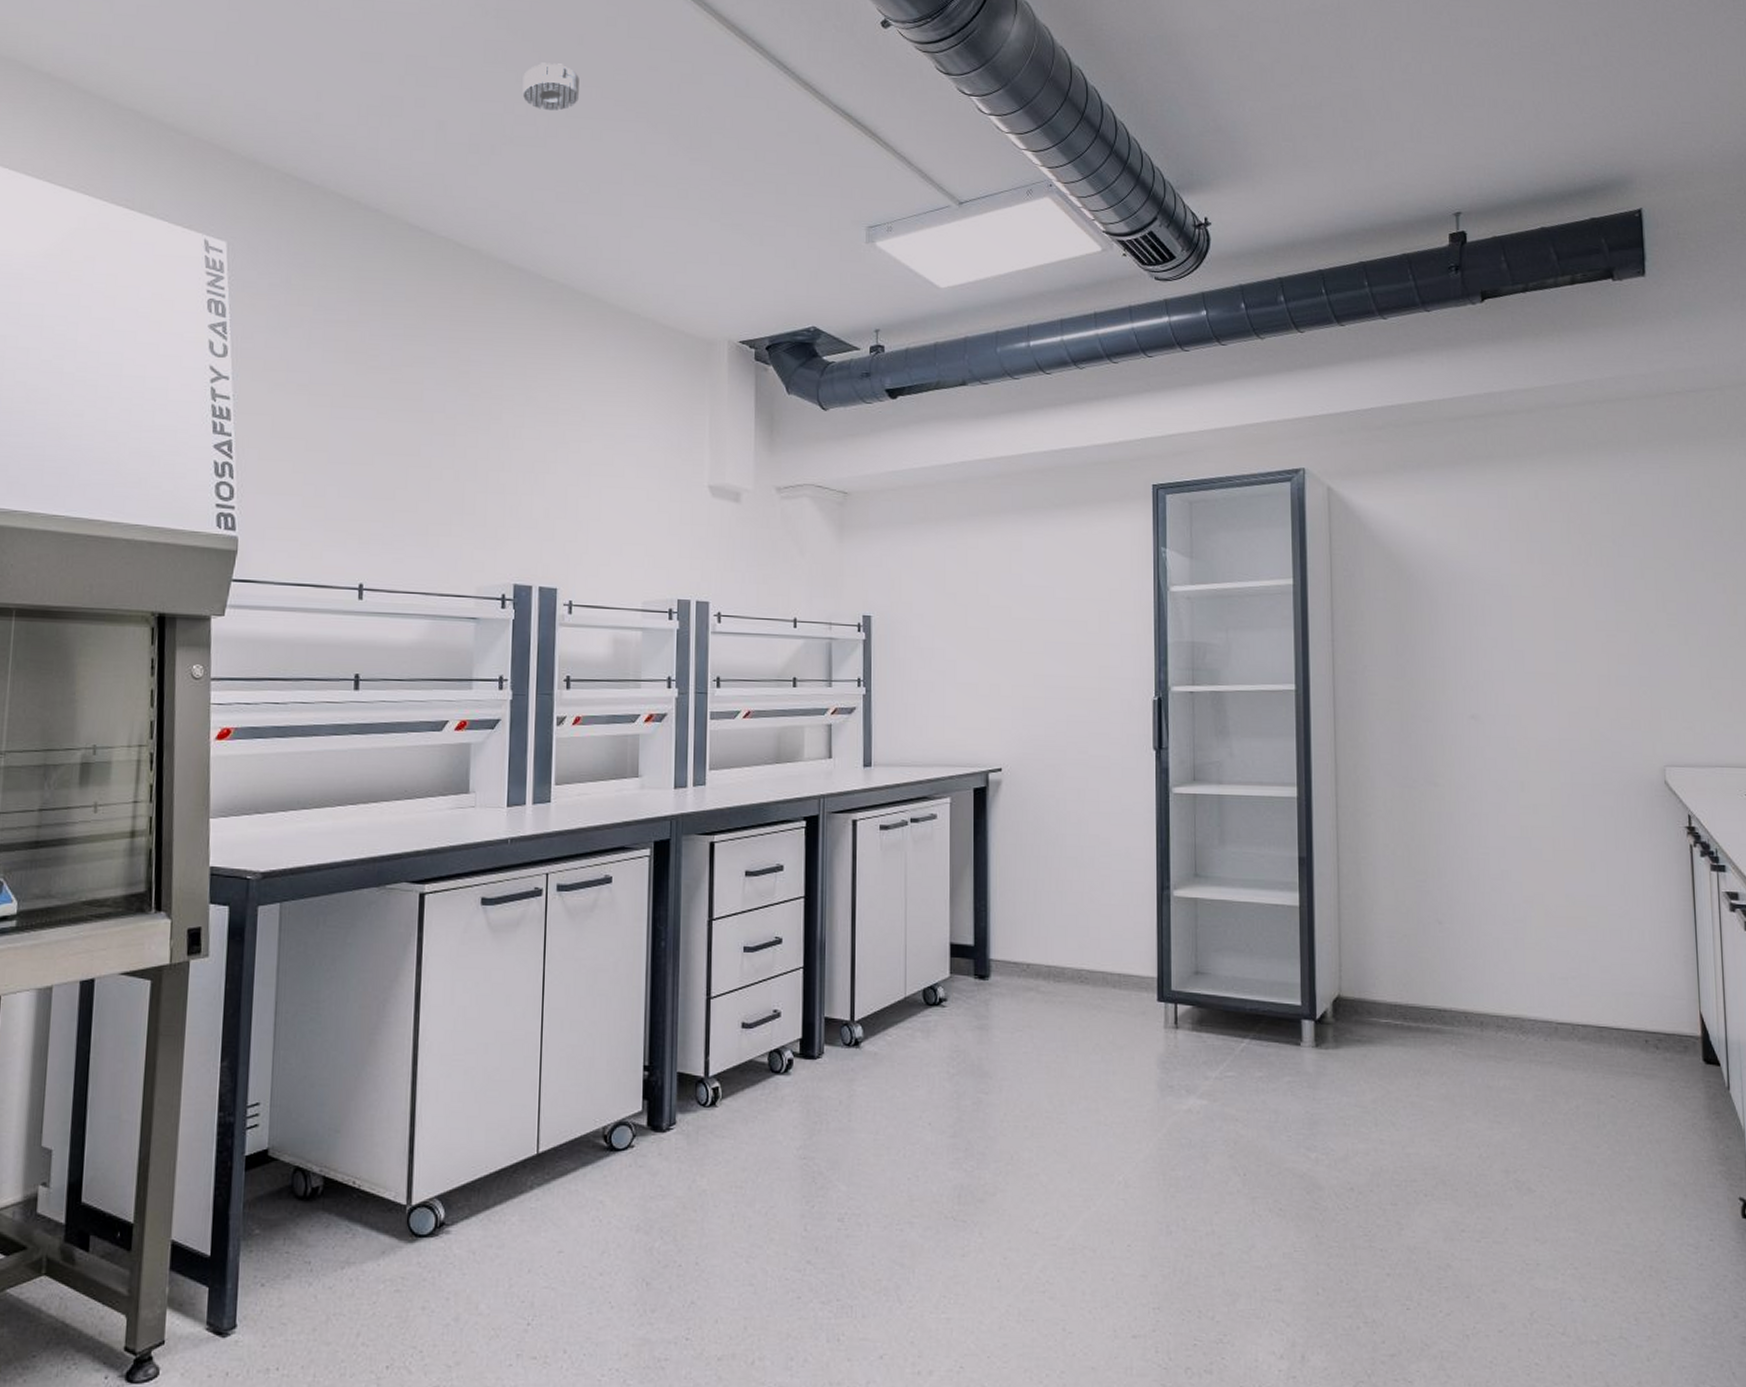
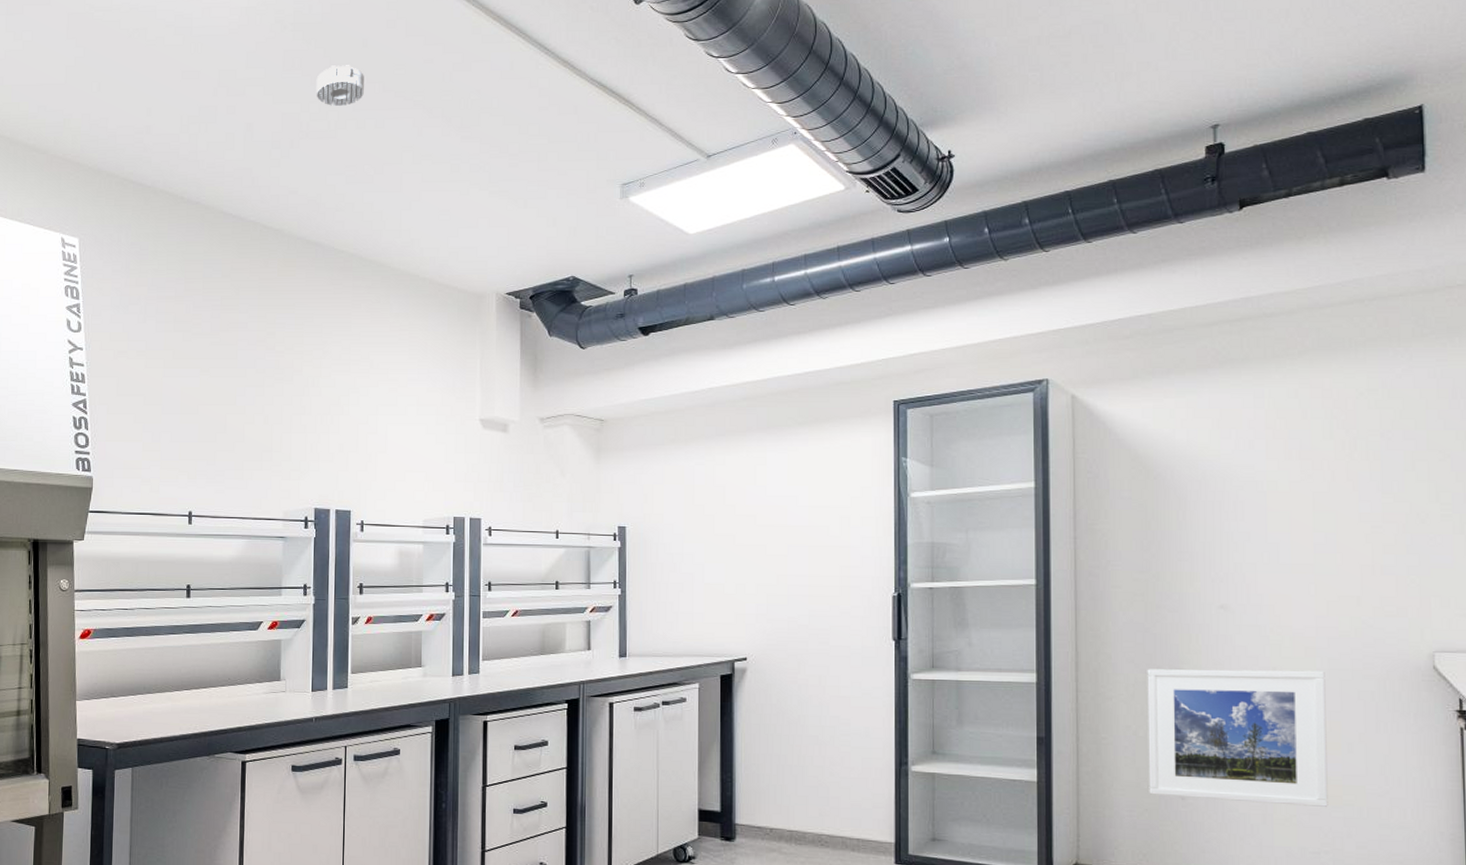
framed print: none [1404,783,1574,929] -> present [1147,669,1328,807]

